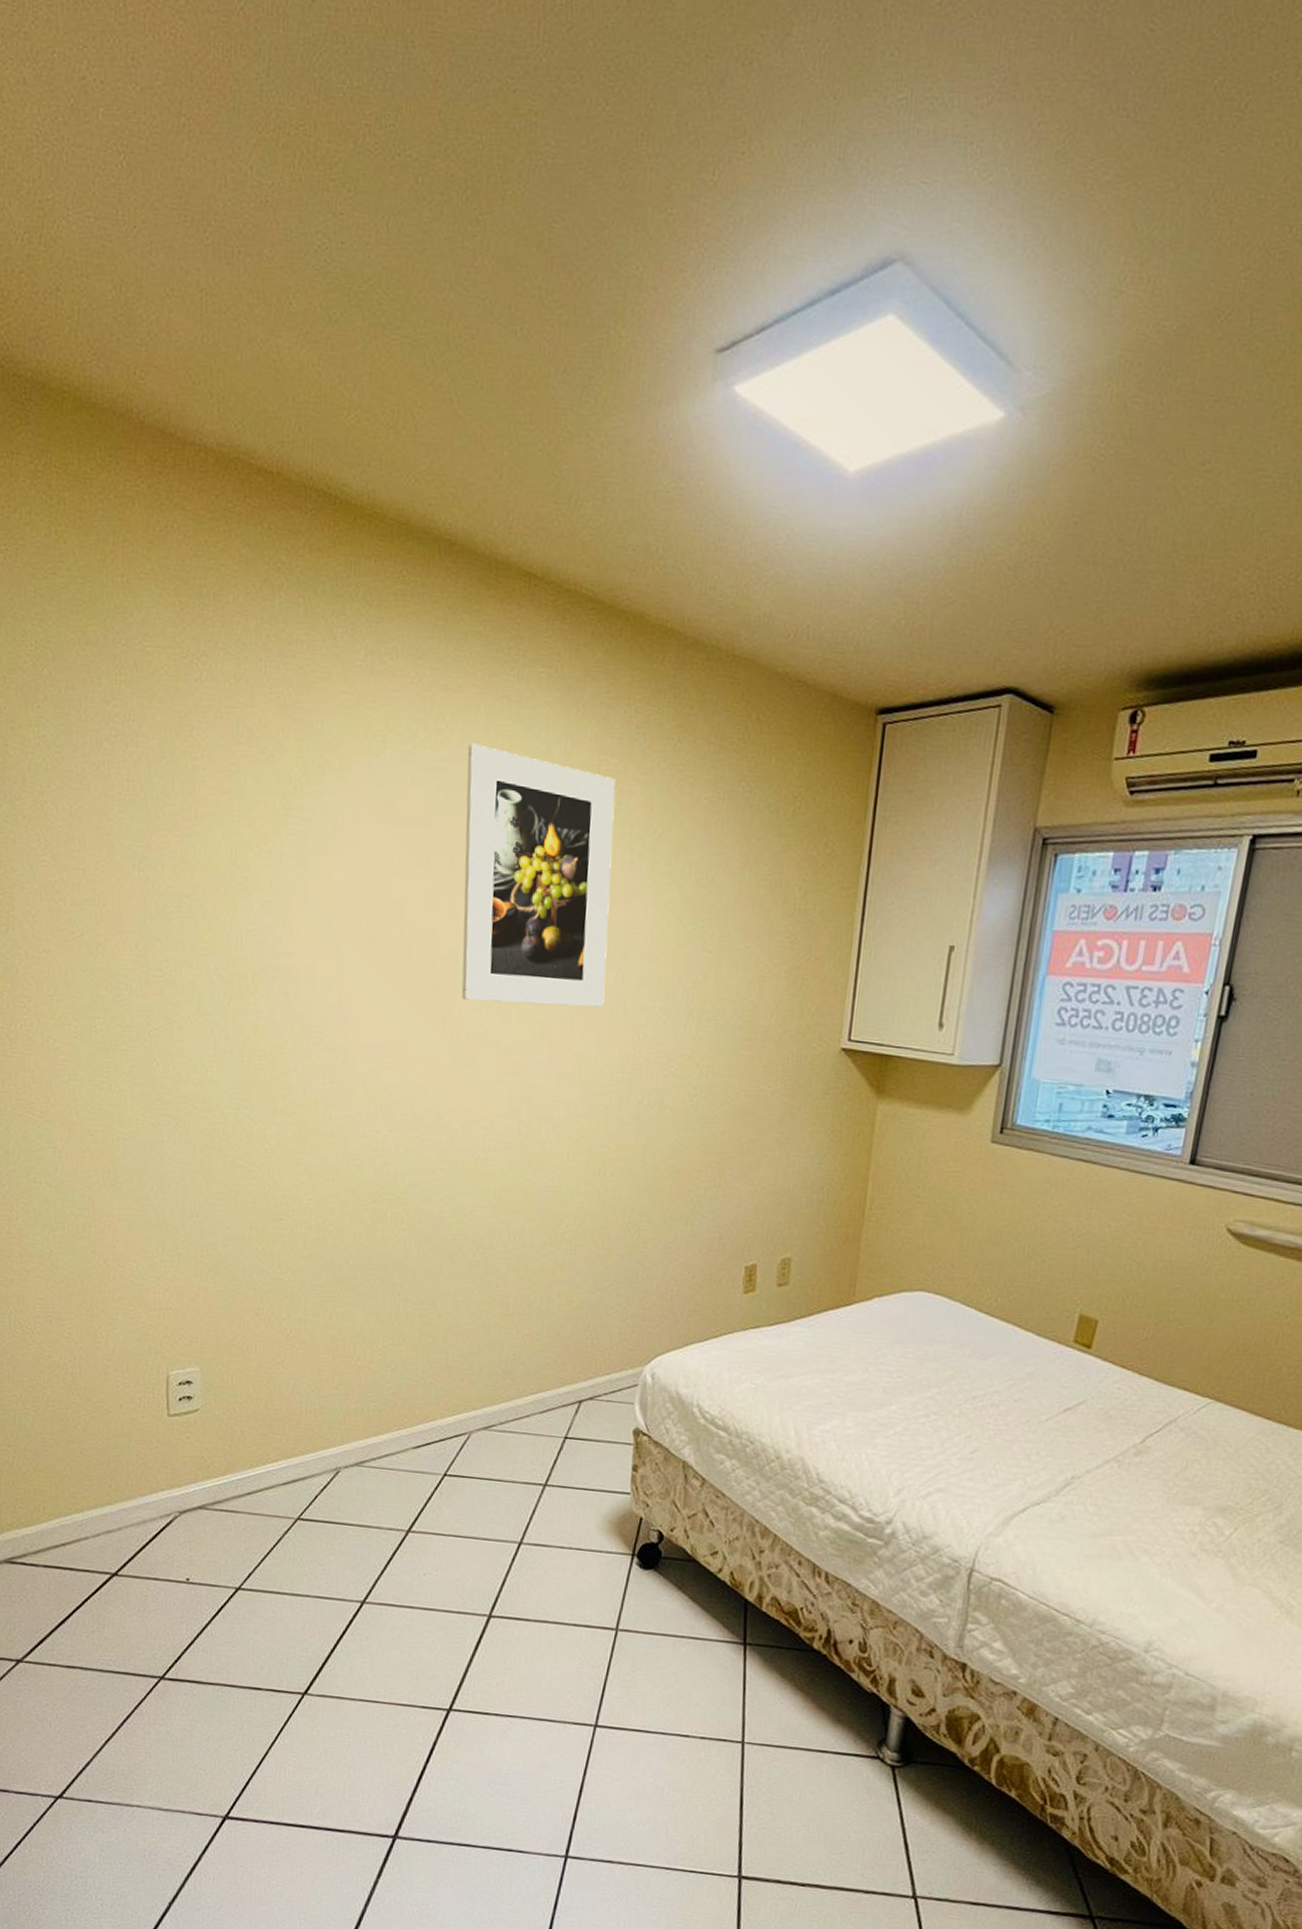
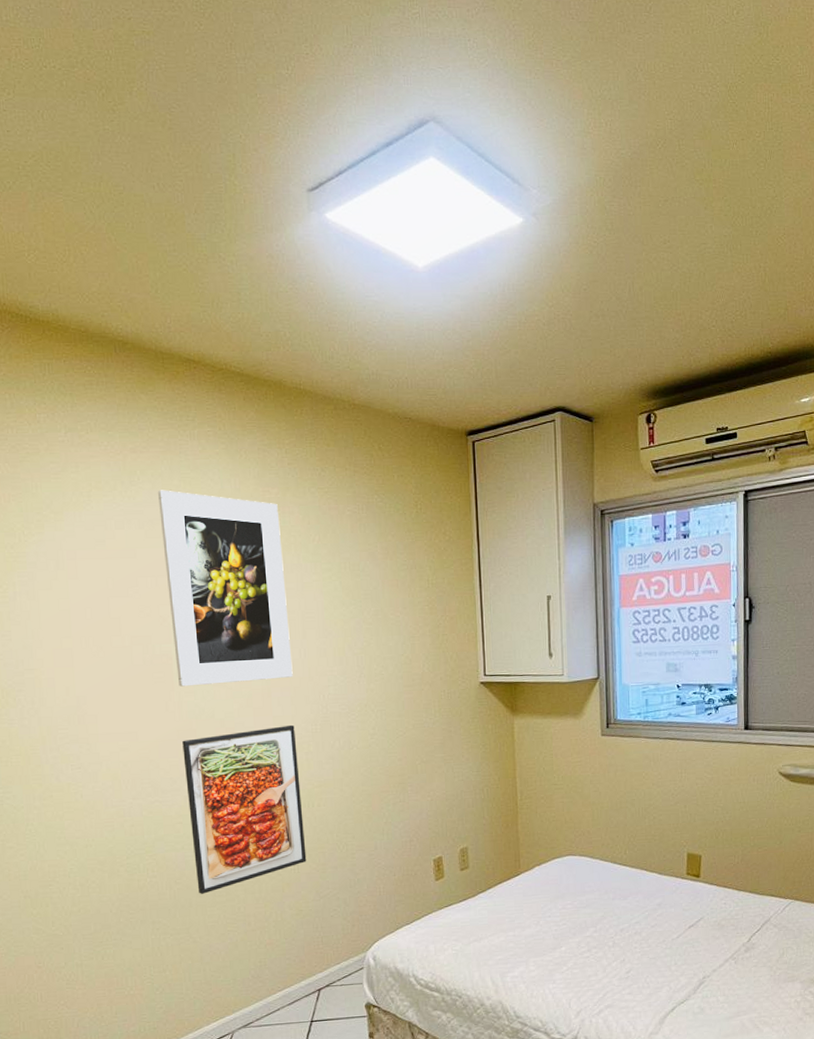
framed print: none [451,1067,597,1261] -> present [182,724,307,894]

